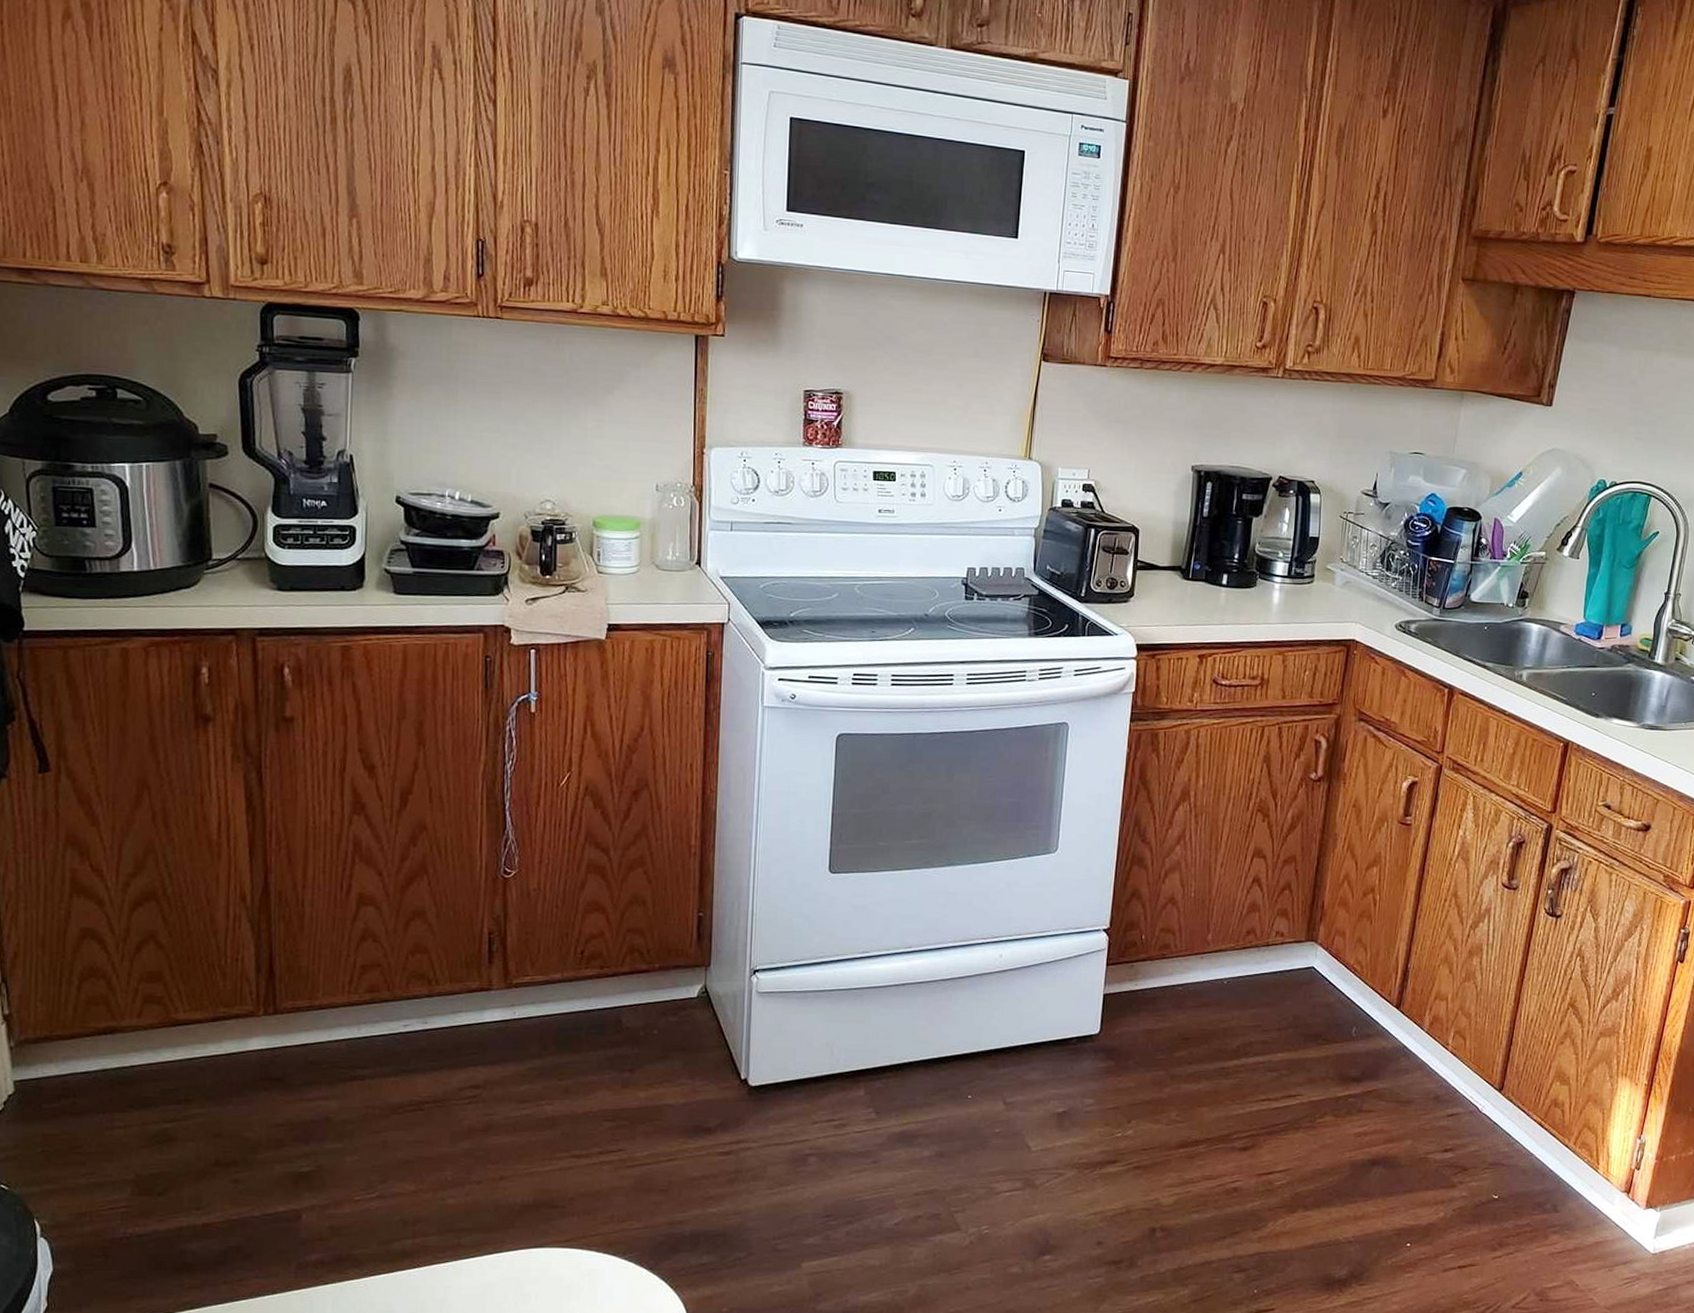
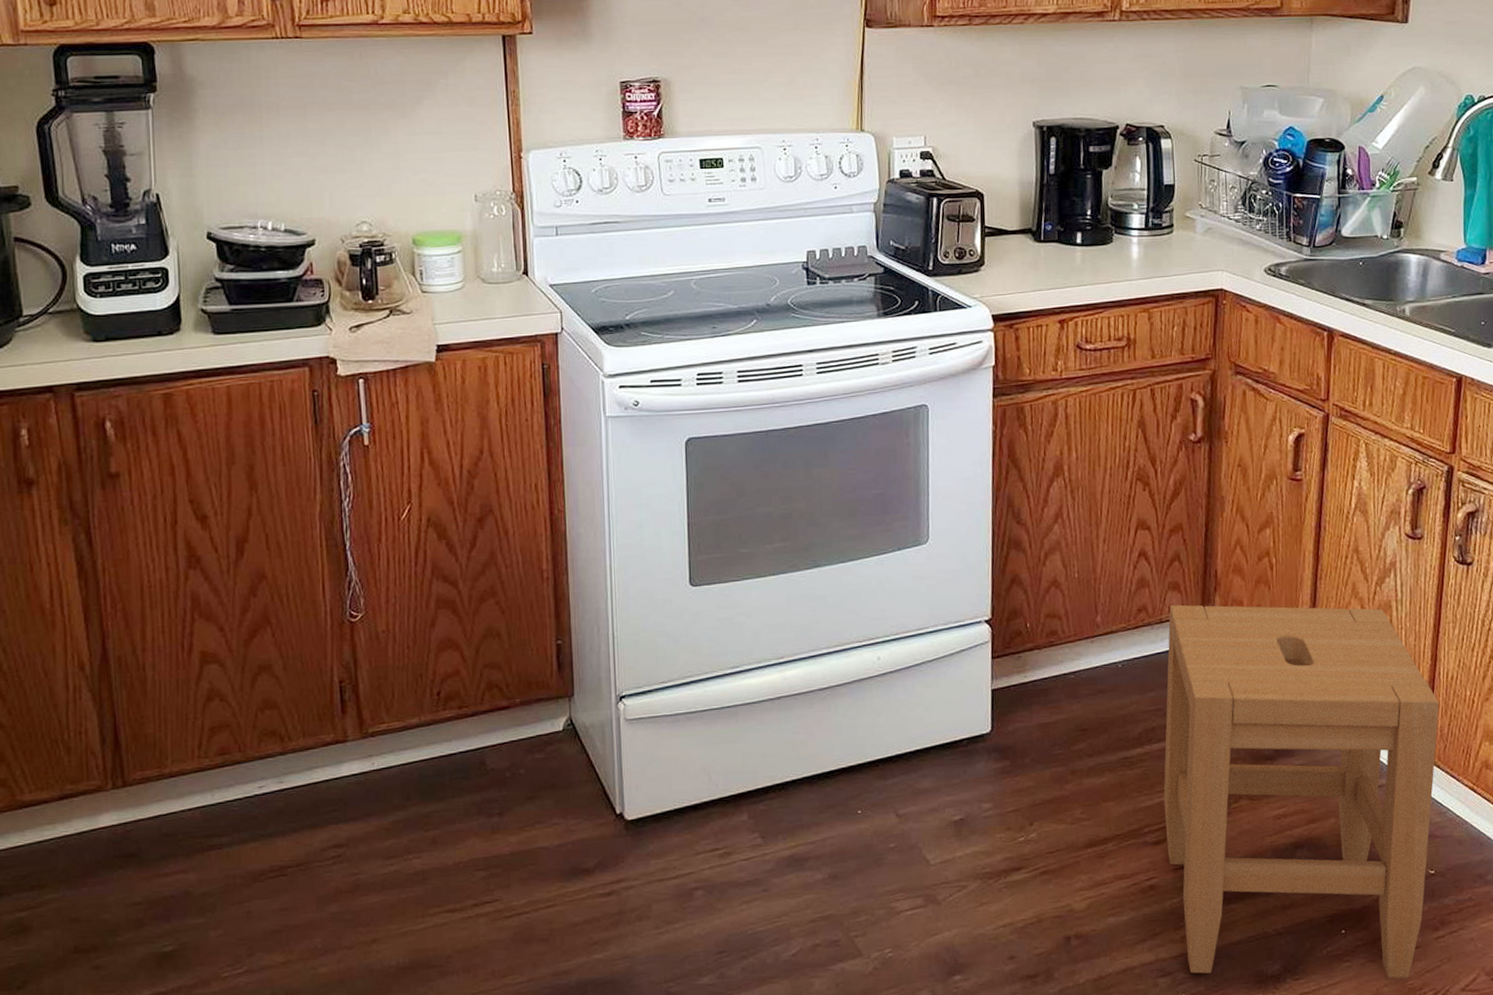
stool: none [1253,930,1518,1293] -> present [1163,604,1439,979]

